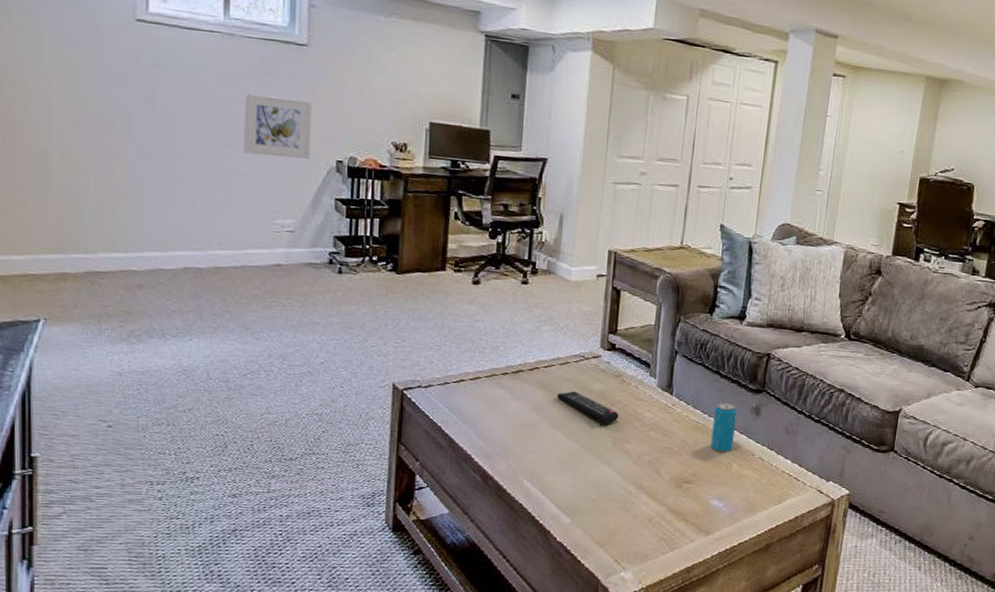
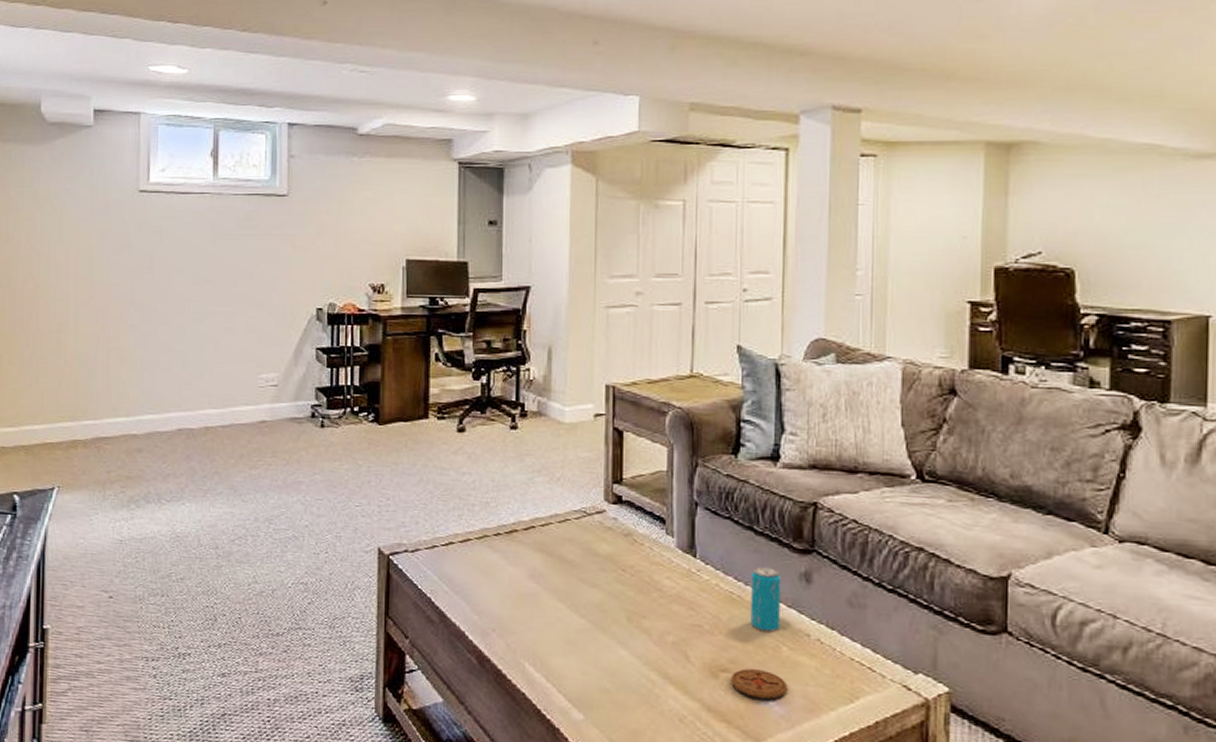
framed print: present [243,92,312,159] -> none [231,248,293,310]
remote control: present [557,391,619,423] -> none [558,554,632,594]
coaster: none [691,480,734,503] -> present [731,668,787,699]

